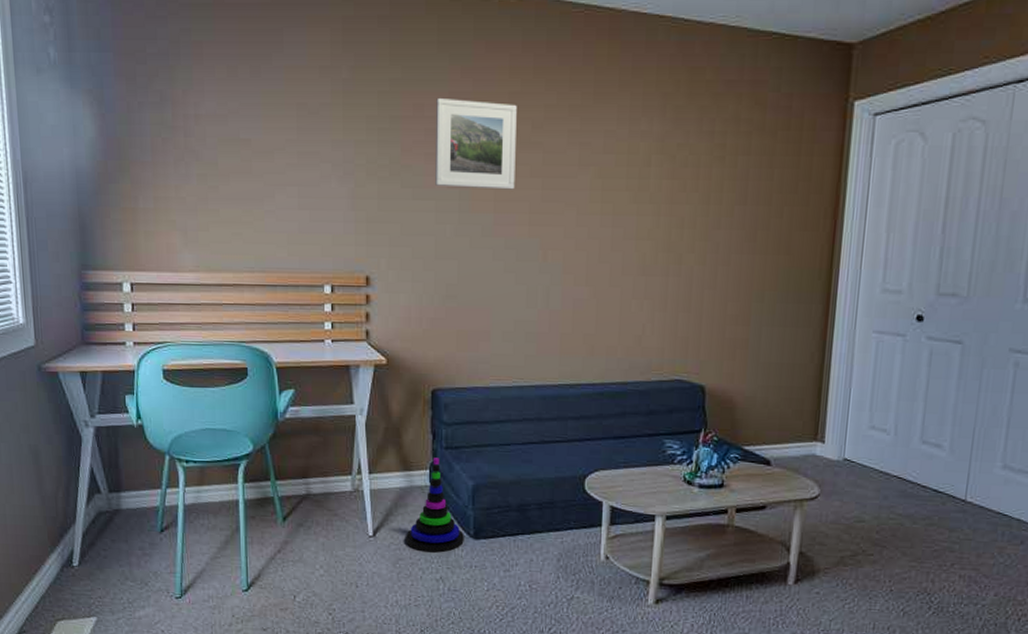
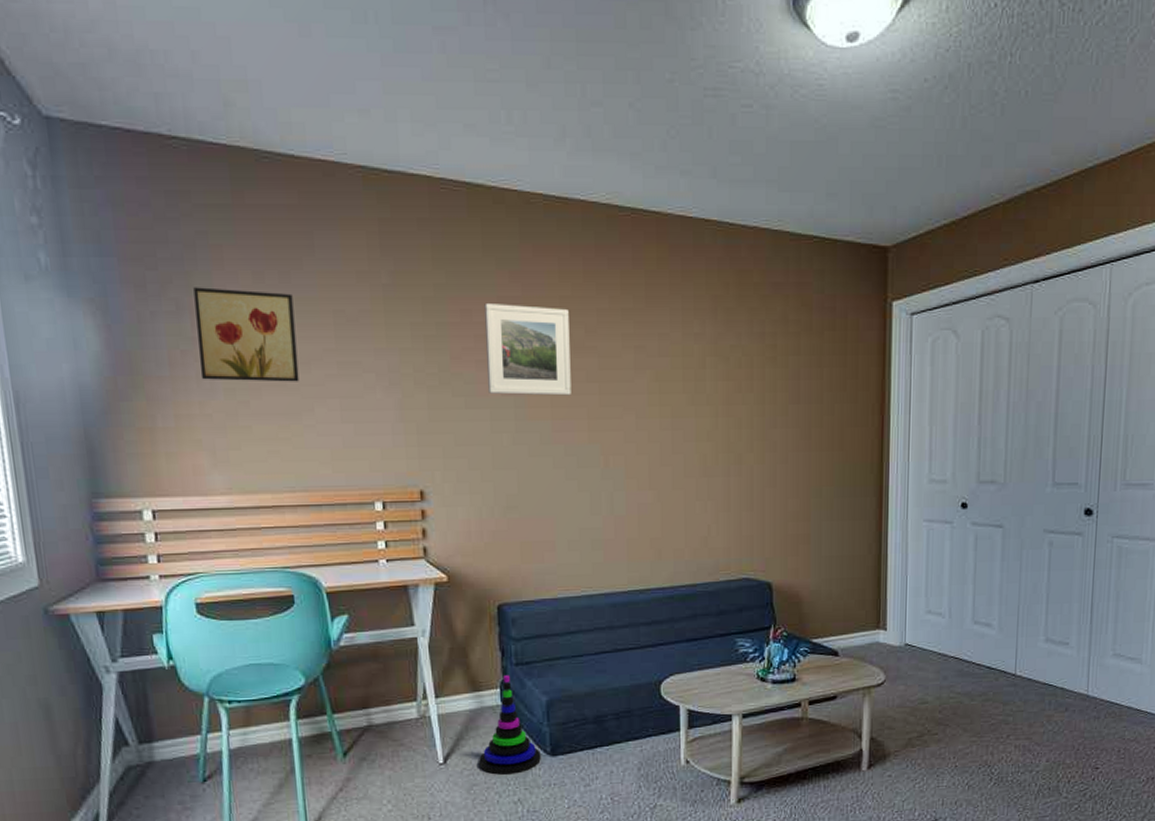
wall art: none [176,80,263,170] -> present [193,287,300,382]

